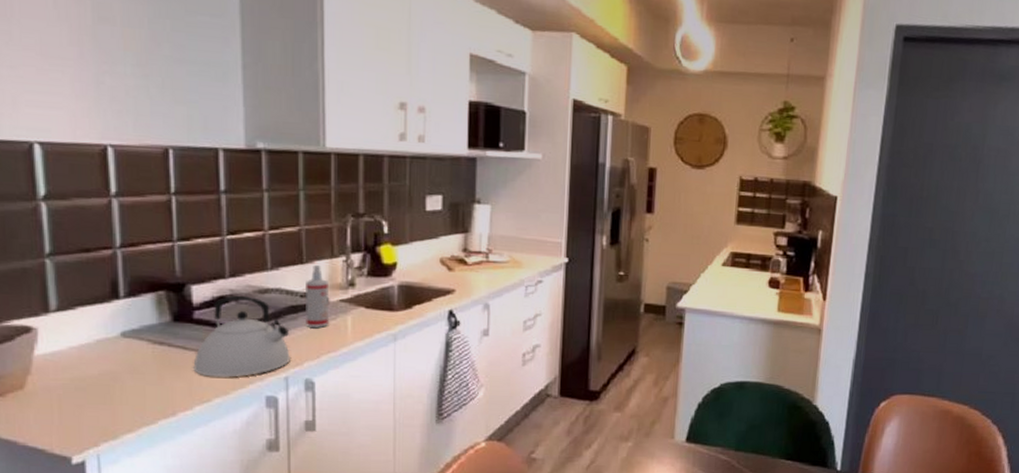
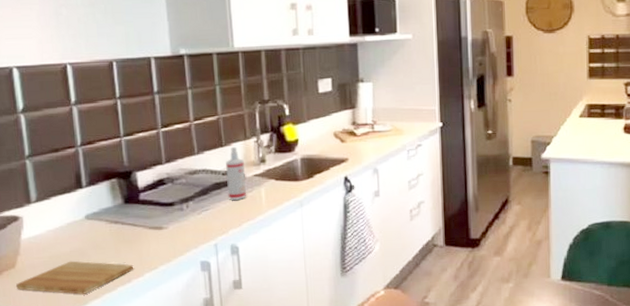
cutting board: none [24,385,179,426] -> present [16,261,133,294]
kettle: present [193,296,290,377] -> none [142,178,218,248]

